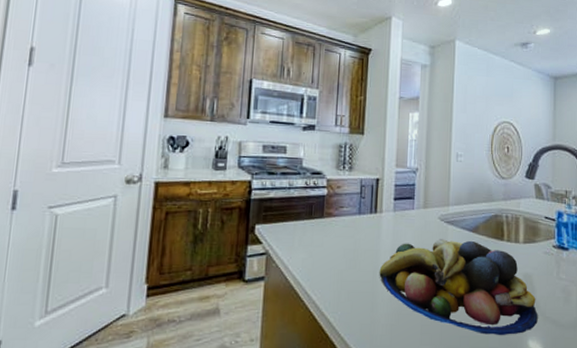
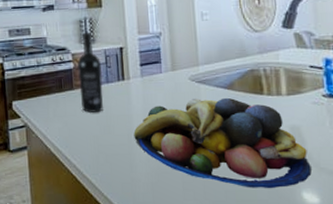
wine bottle: none [330,158,356,245] -> present [77,32,103,113]

